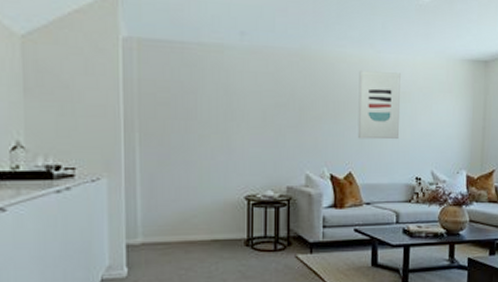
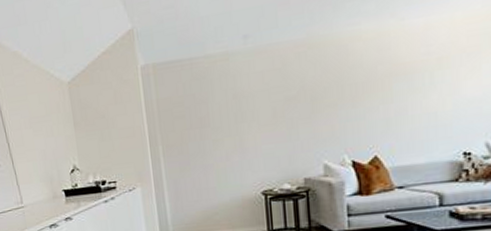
wall art: present [357,71,402,140] -> none [378,37,438,120]

